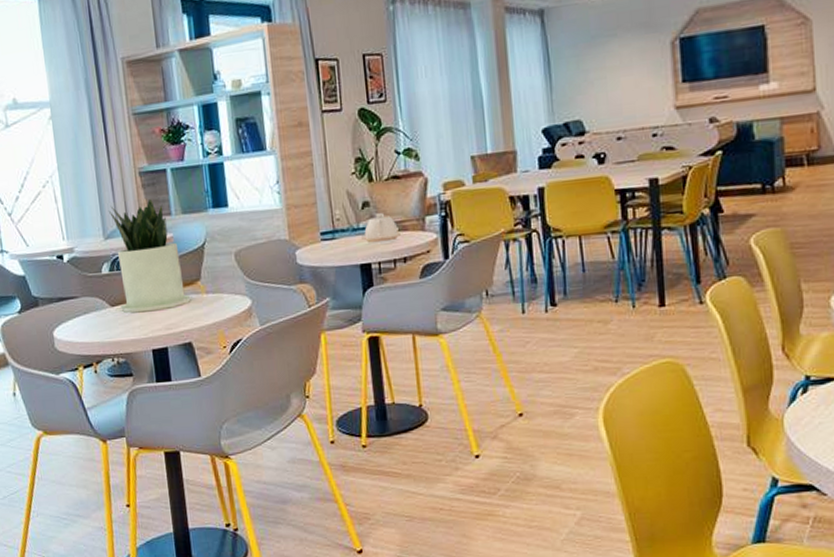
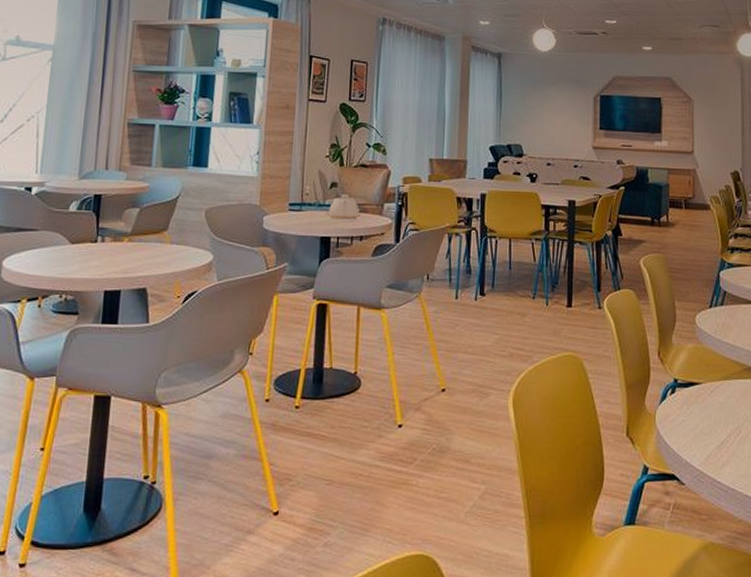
planter: present [109,200,192,314] -> none [80,149,156,254]

